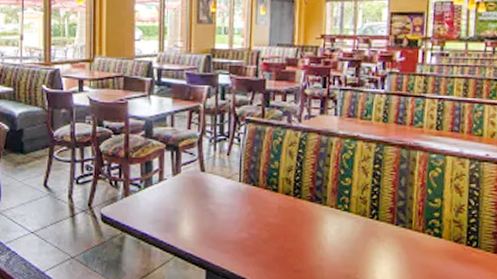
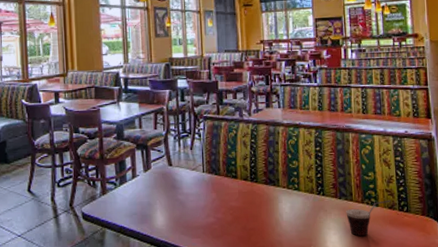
cup: none [402,232,459,270] -> present [346,200,391,237]

